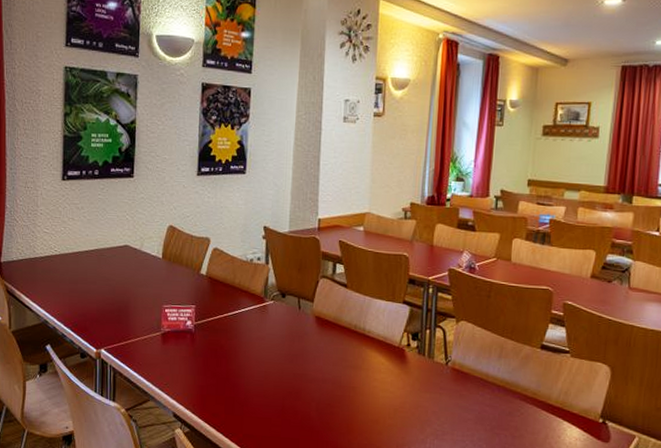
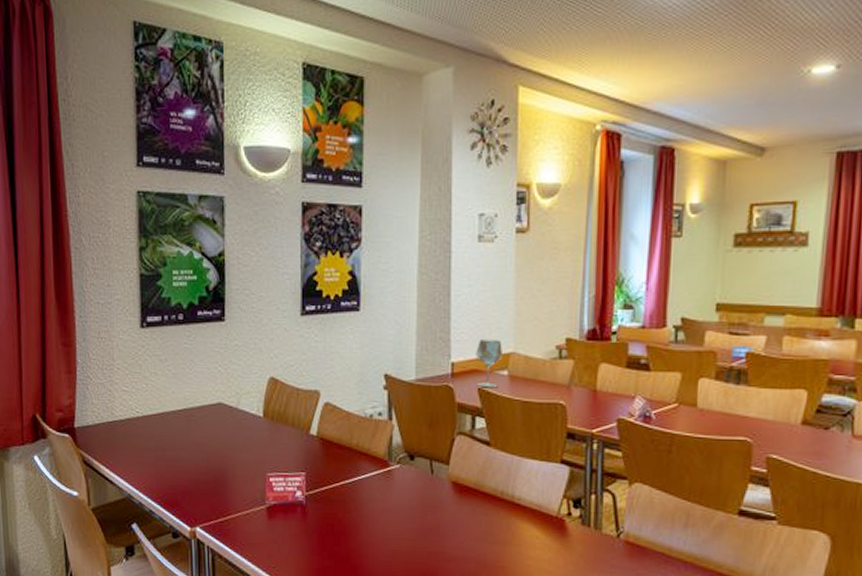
wine glass: none [338,200,361,241] -> present [476,338,504,388]

